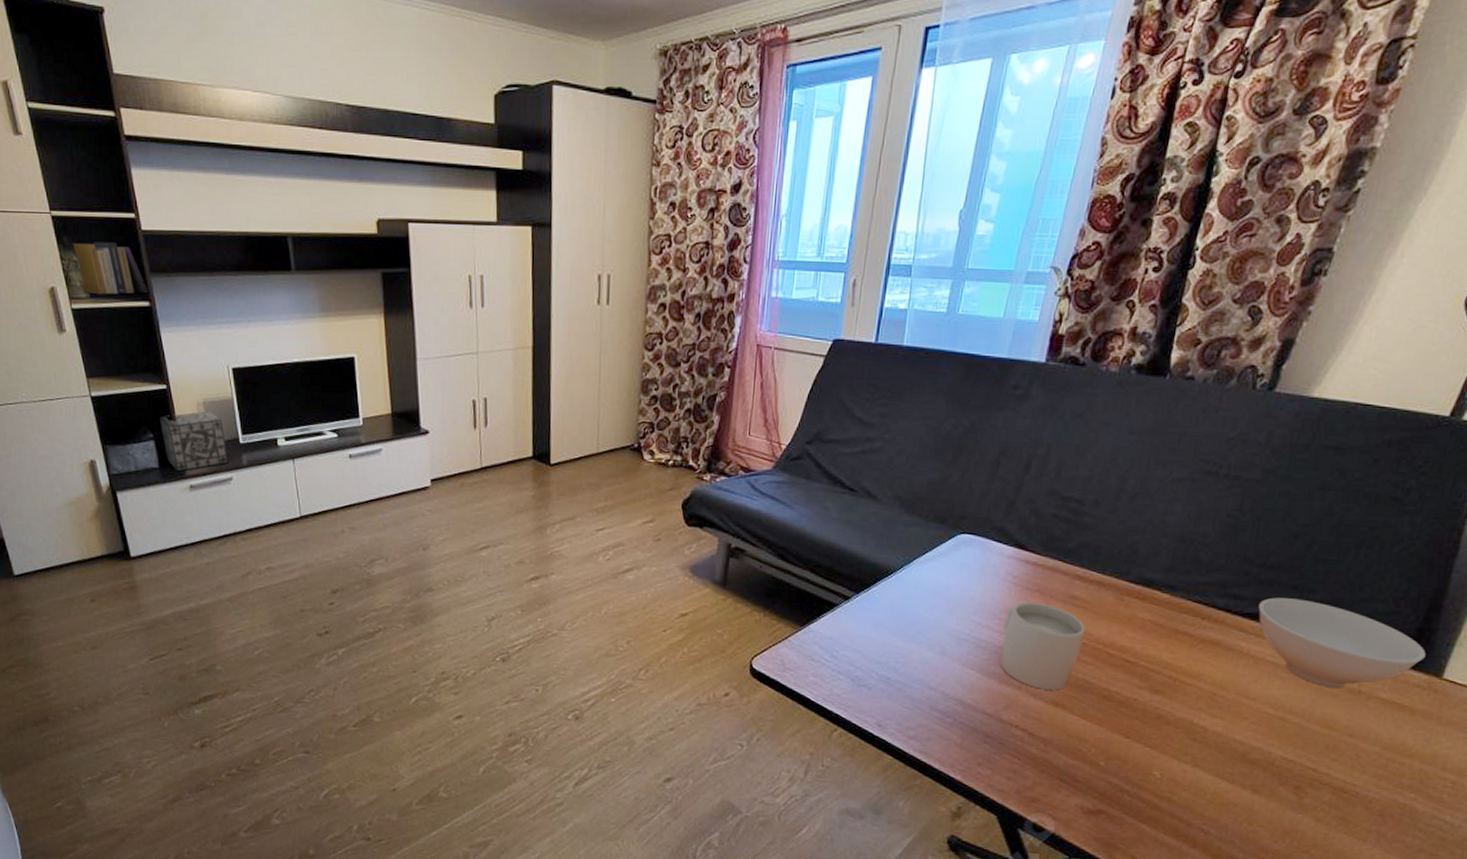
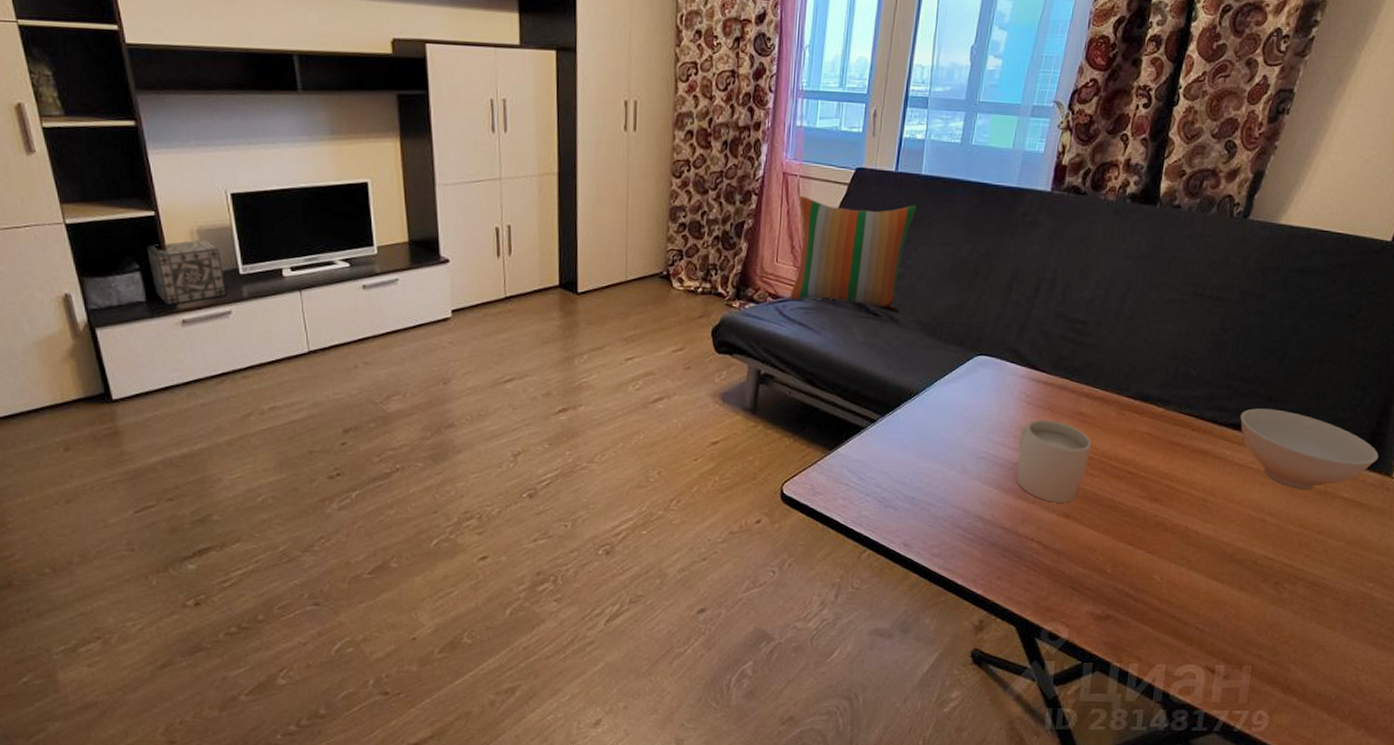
books: present [73,242,149,295] -> none [44,54,134,113]
pillow: none [762,368,898,490] -> present [790,195,917,314]

